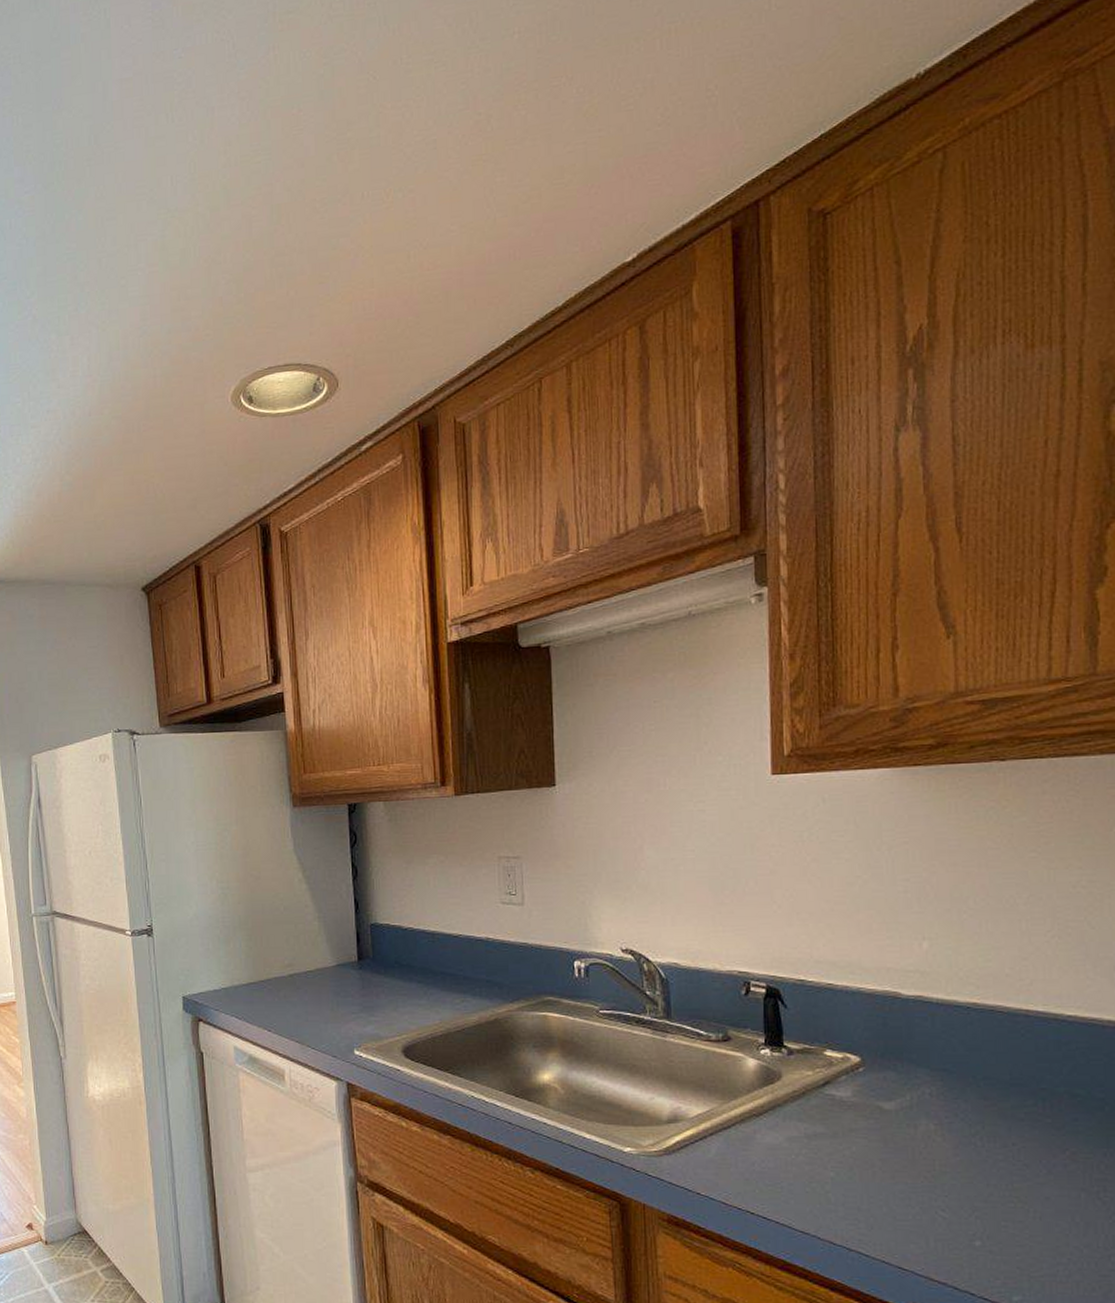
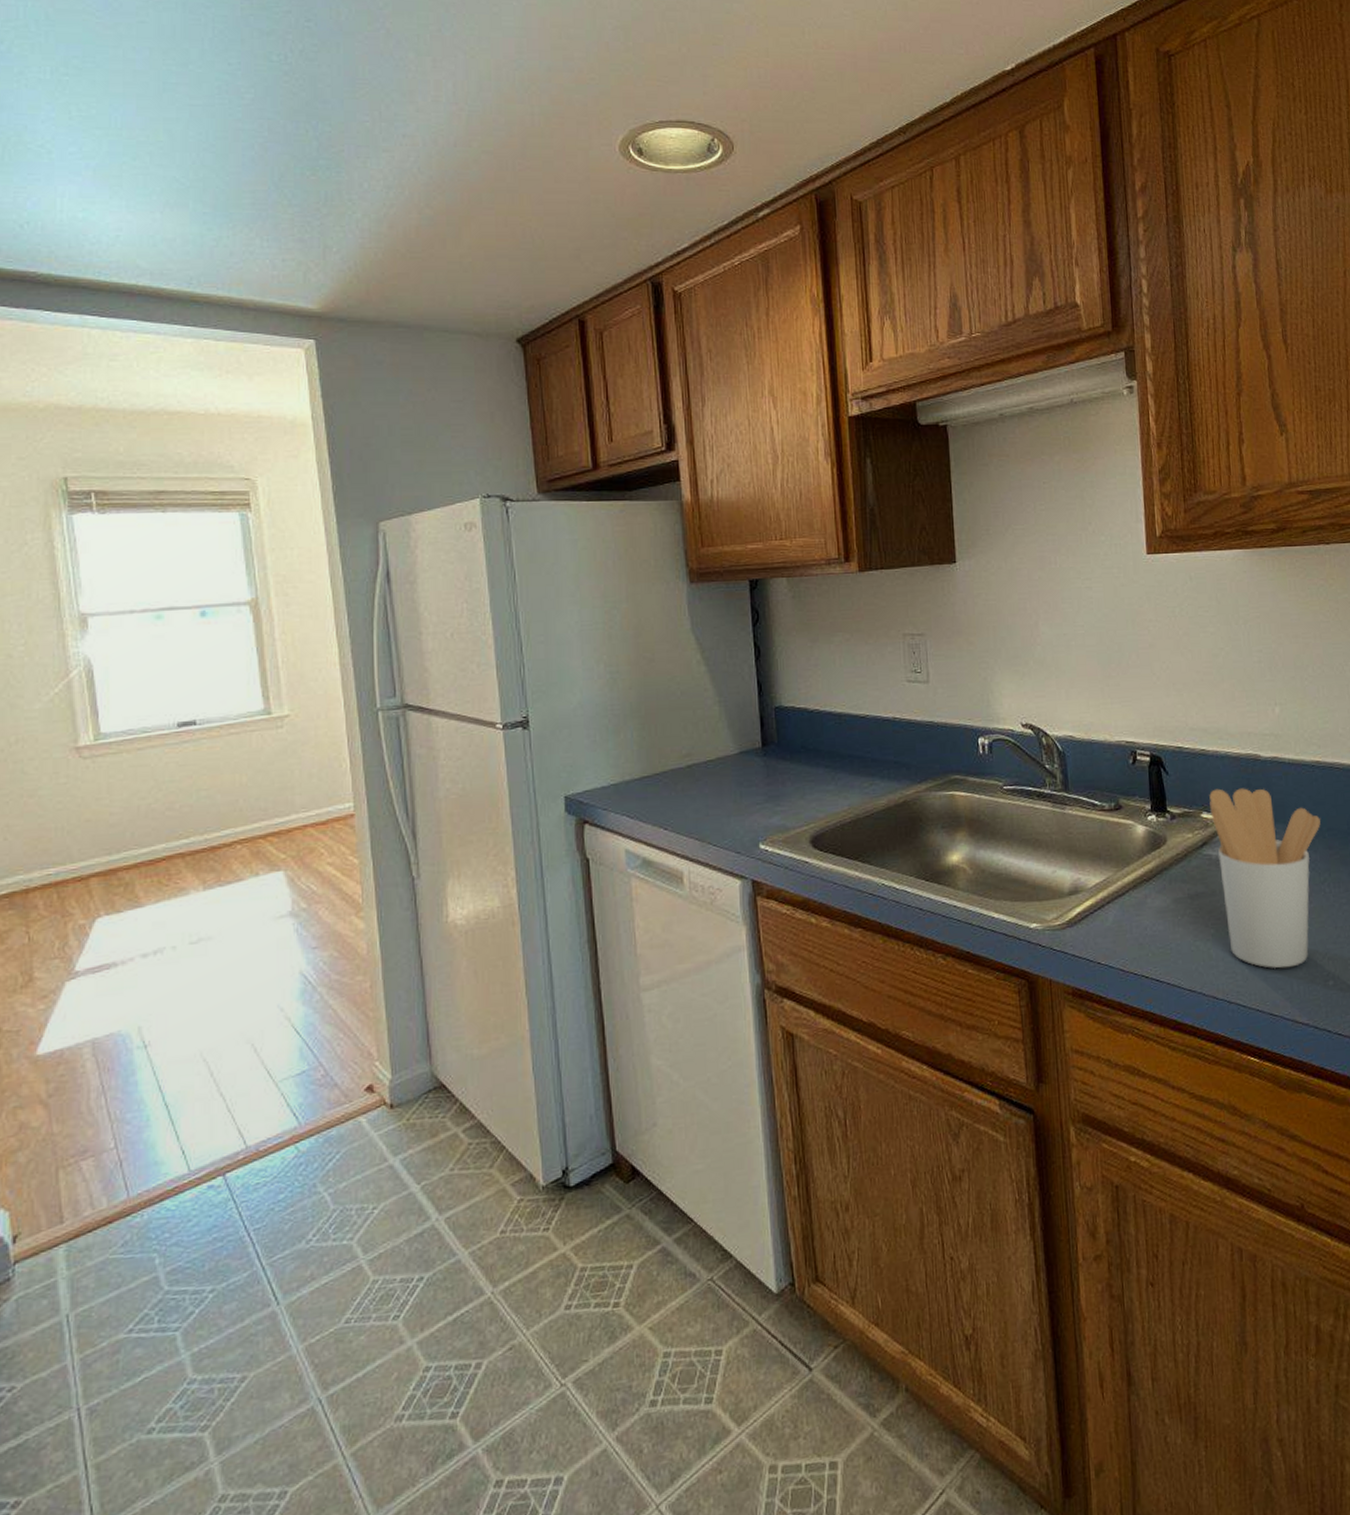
utensil holder: none [835,1026,974,1222] -> present [1209,788,1321,969]

